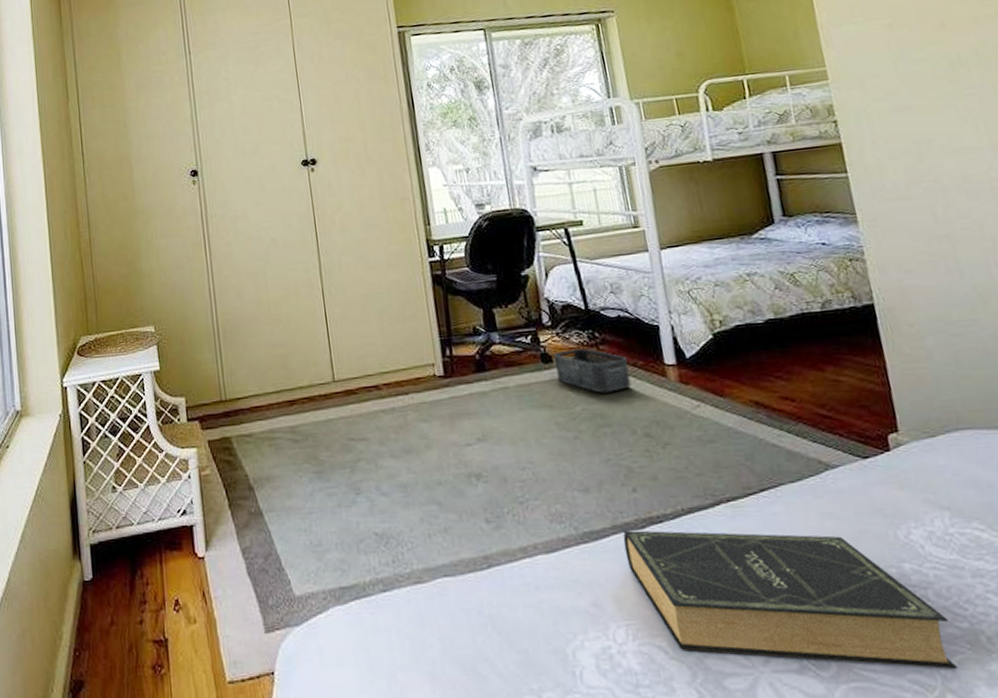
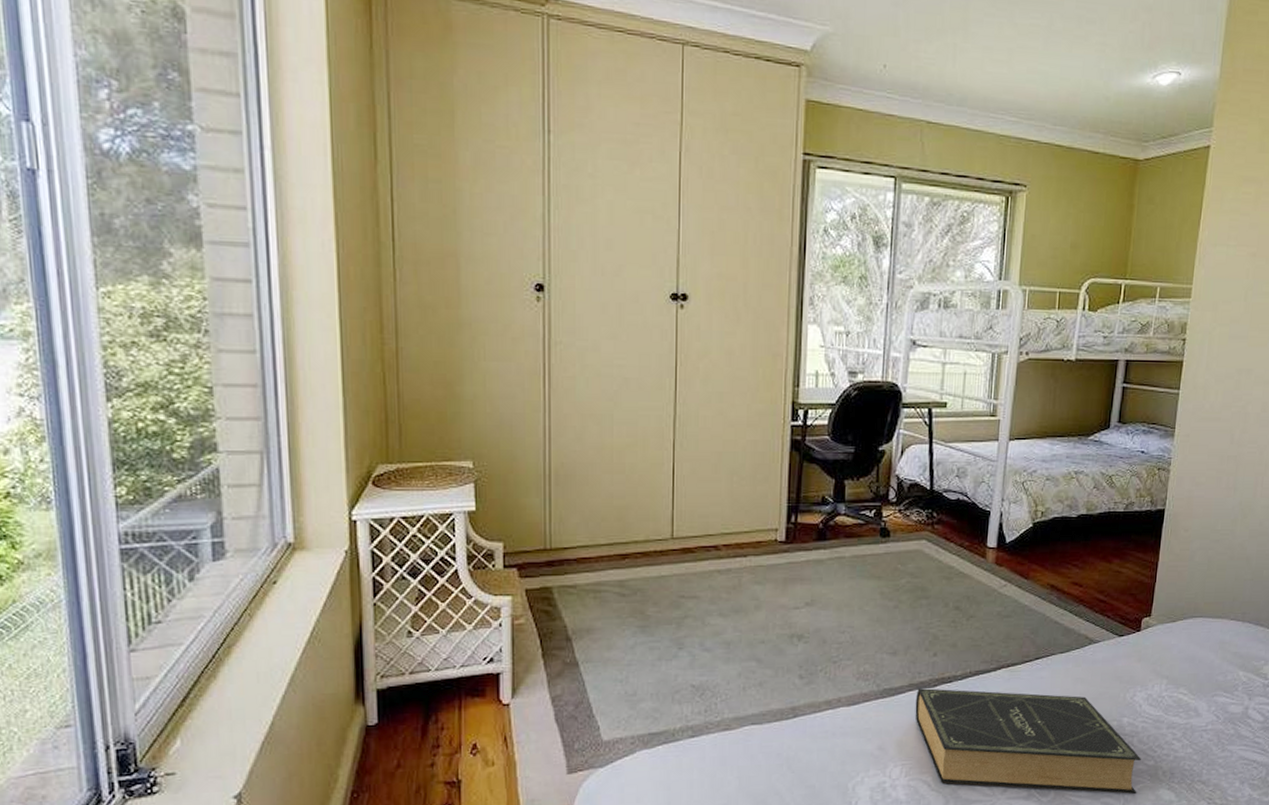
storage bin: present [554,348,632,393] -> none [891,526,956,569]

